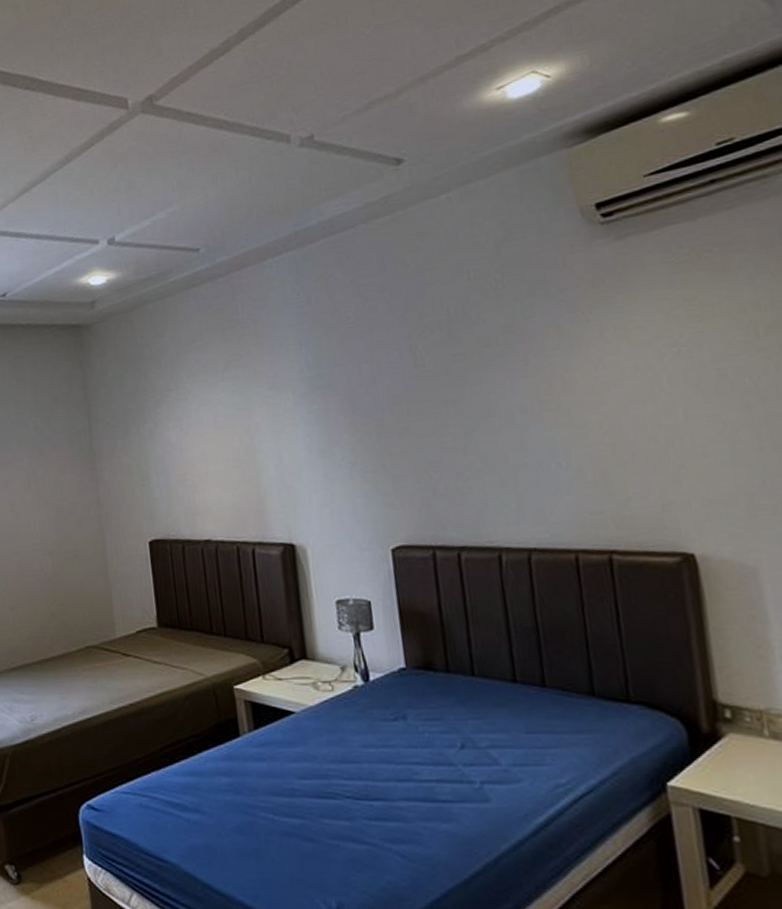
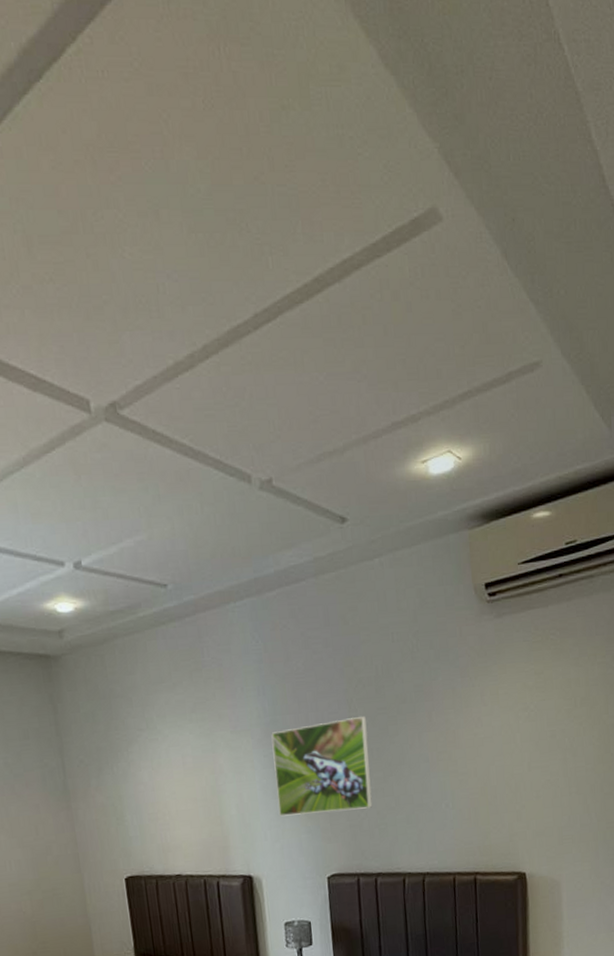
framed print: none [316,363,450,478] -> present [271,715,373,817]

